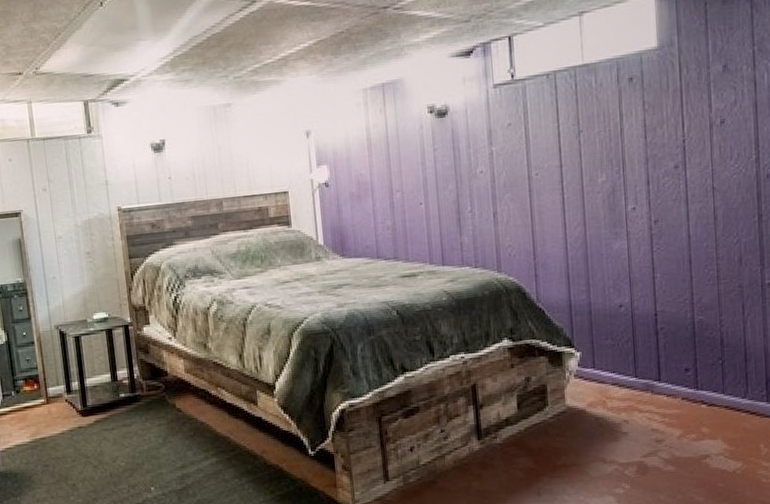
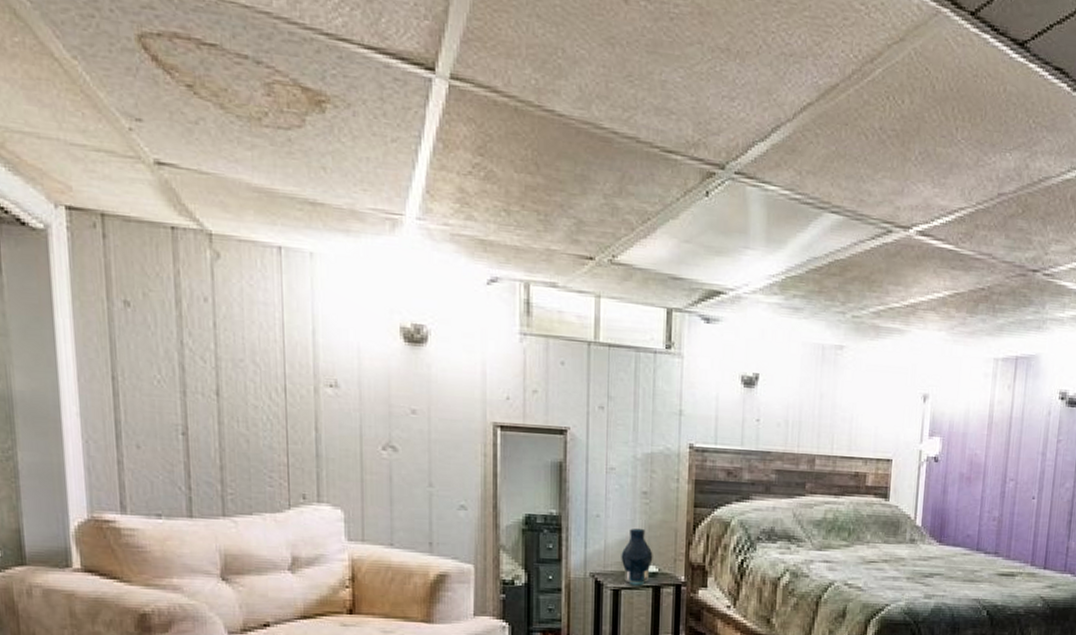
vase: none [76,283,103,332] -> present [621,529,653,586]

